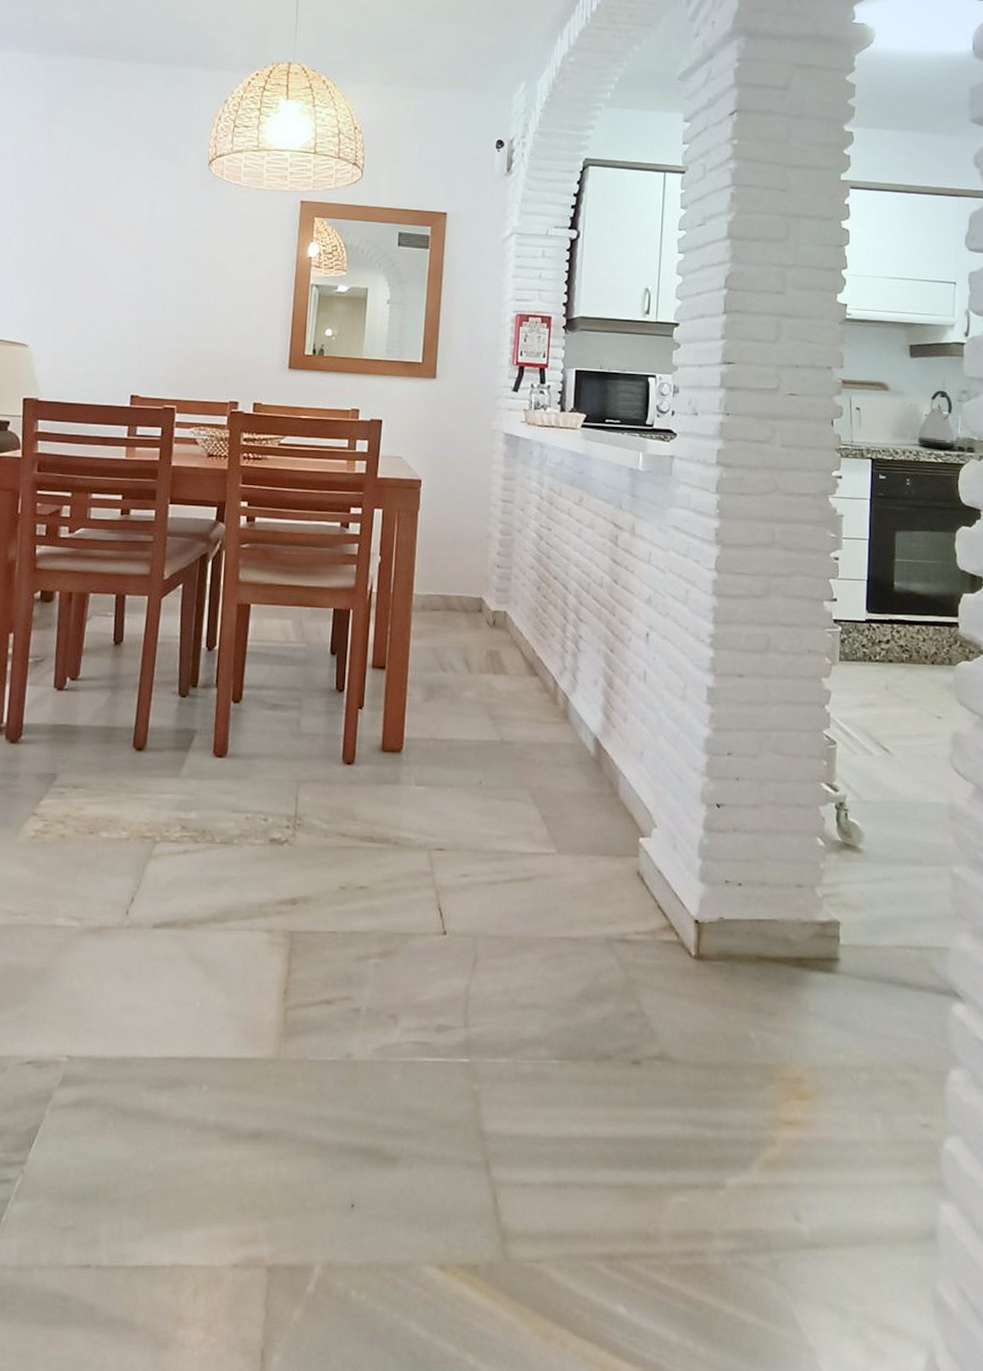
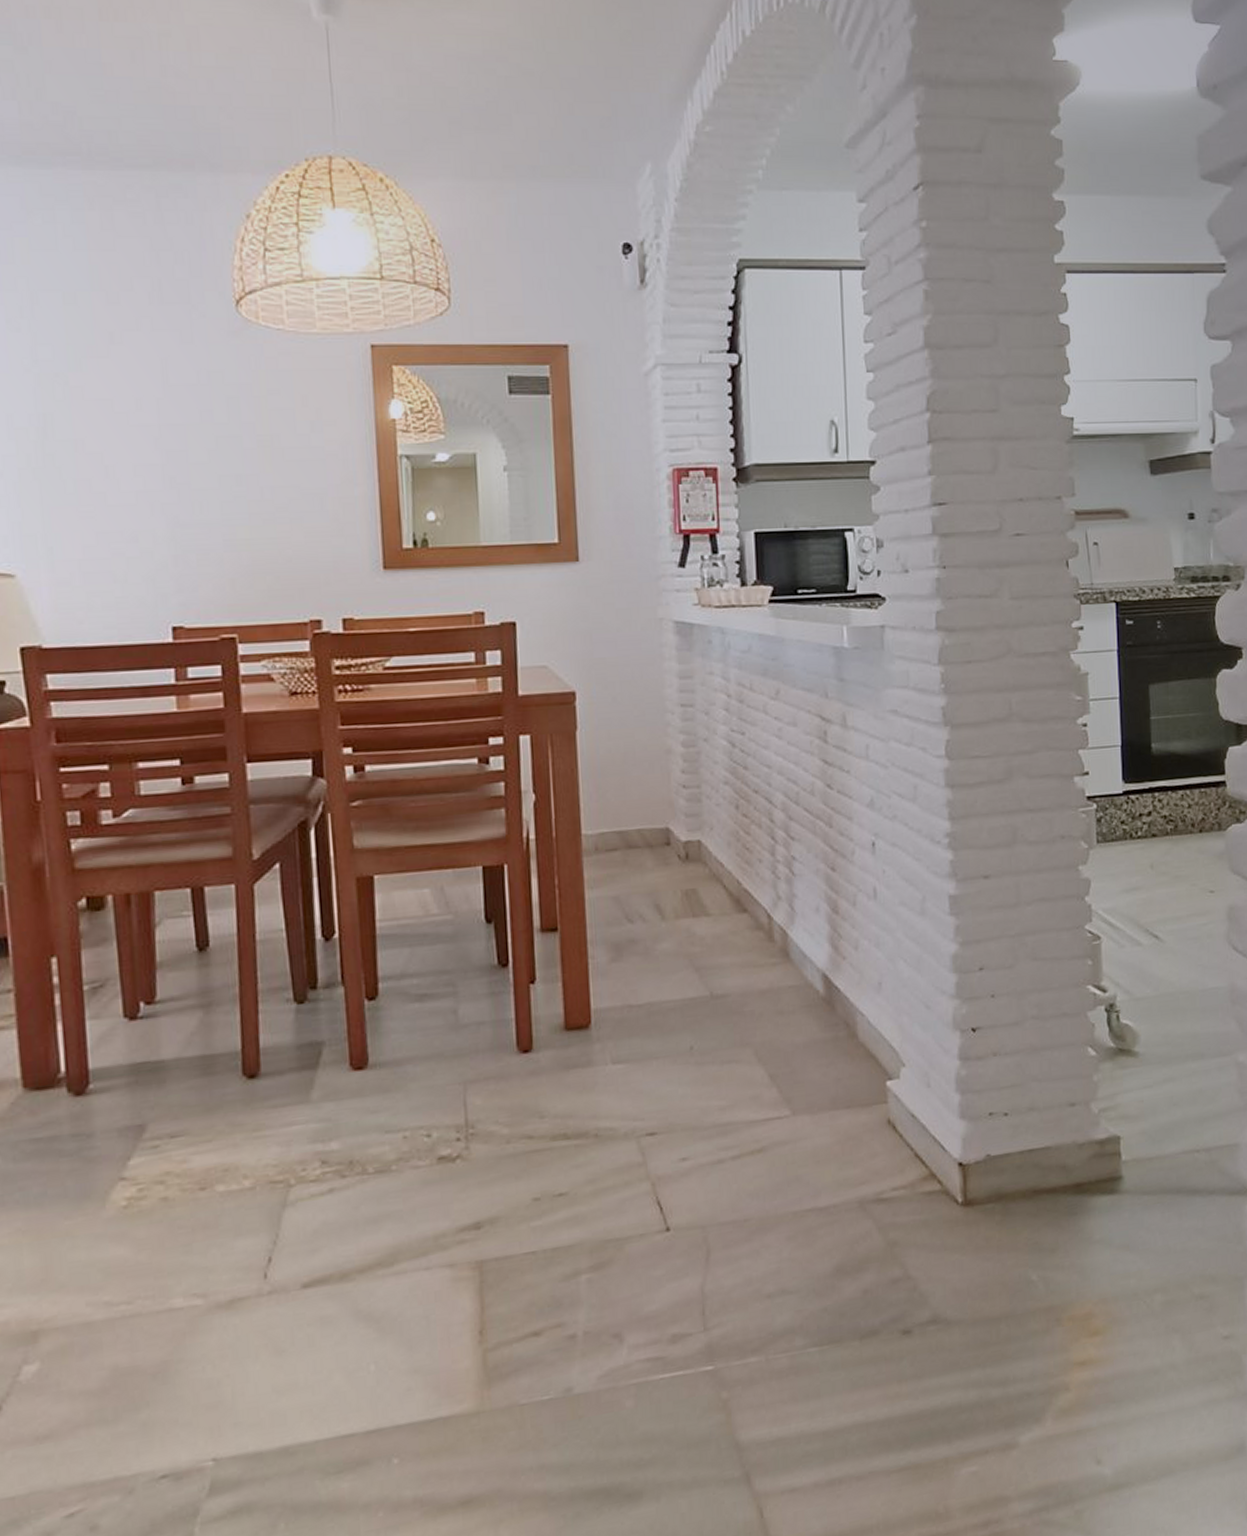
kettle: present [916,390,957,450] -> none [1164,511,1210,582]

